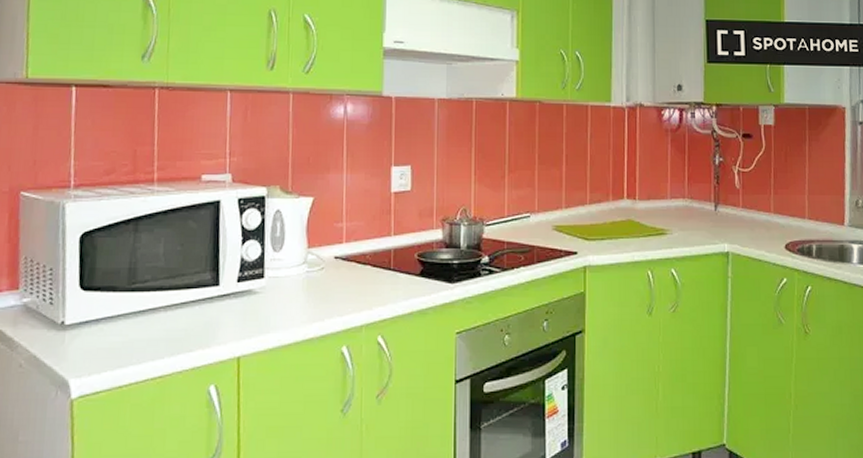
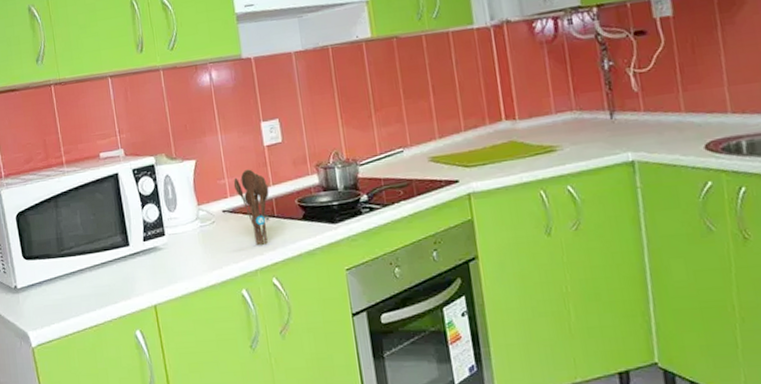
utensil holder: none [351,215,389,298] -> present [233,169,270,245]

